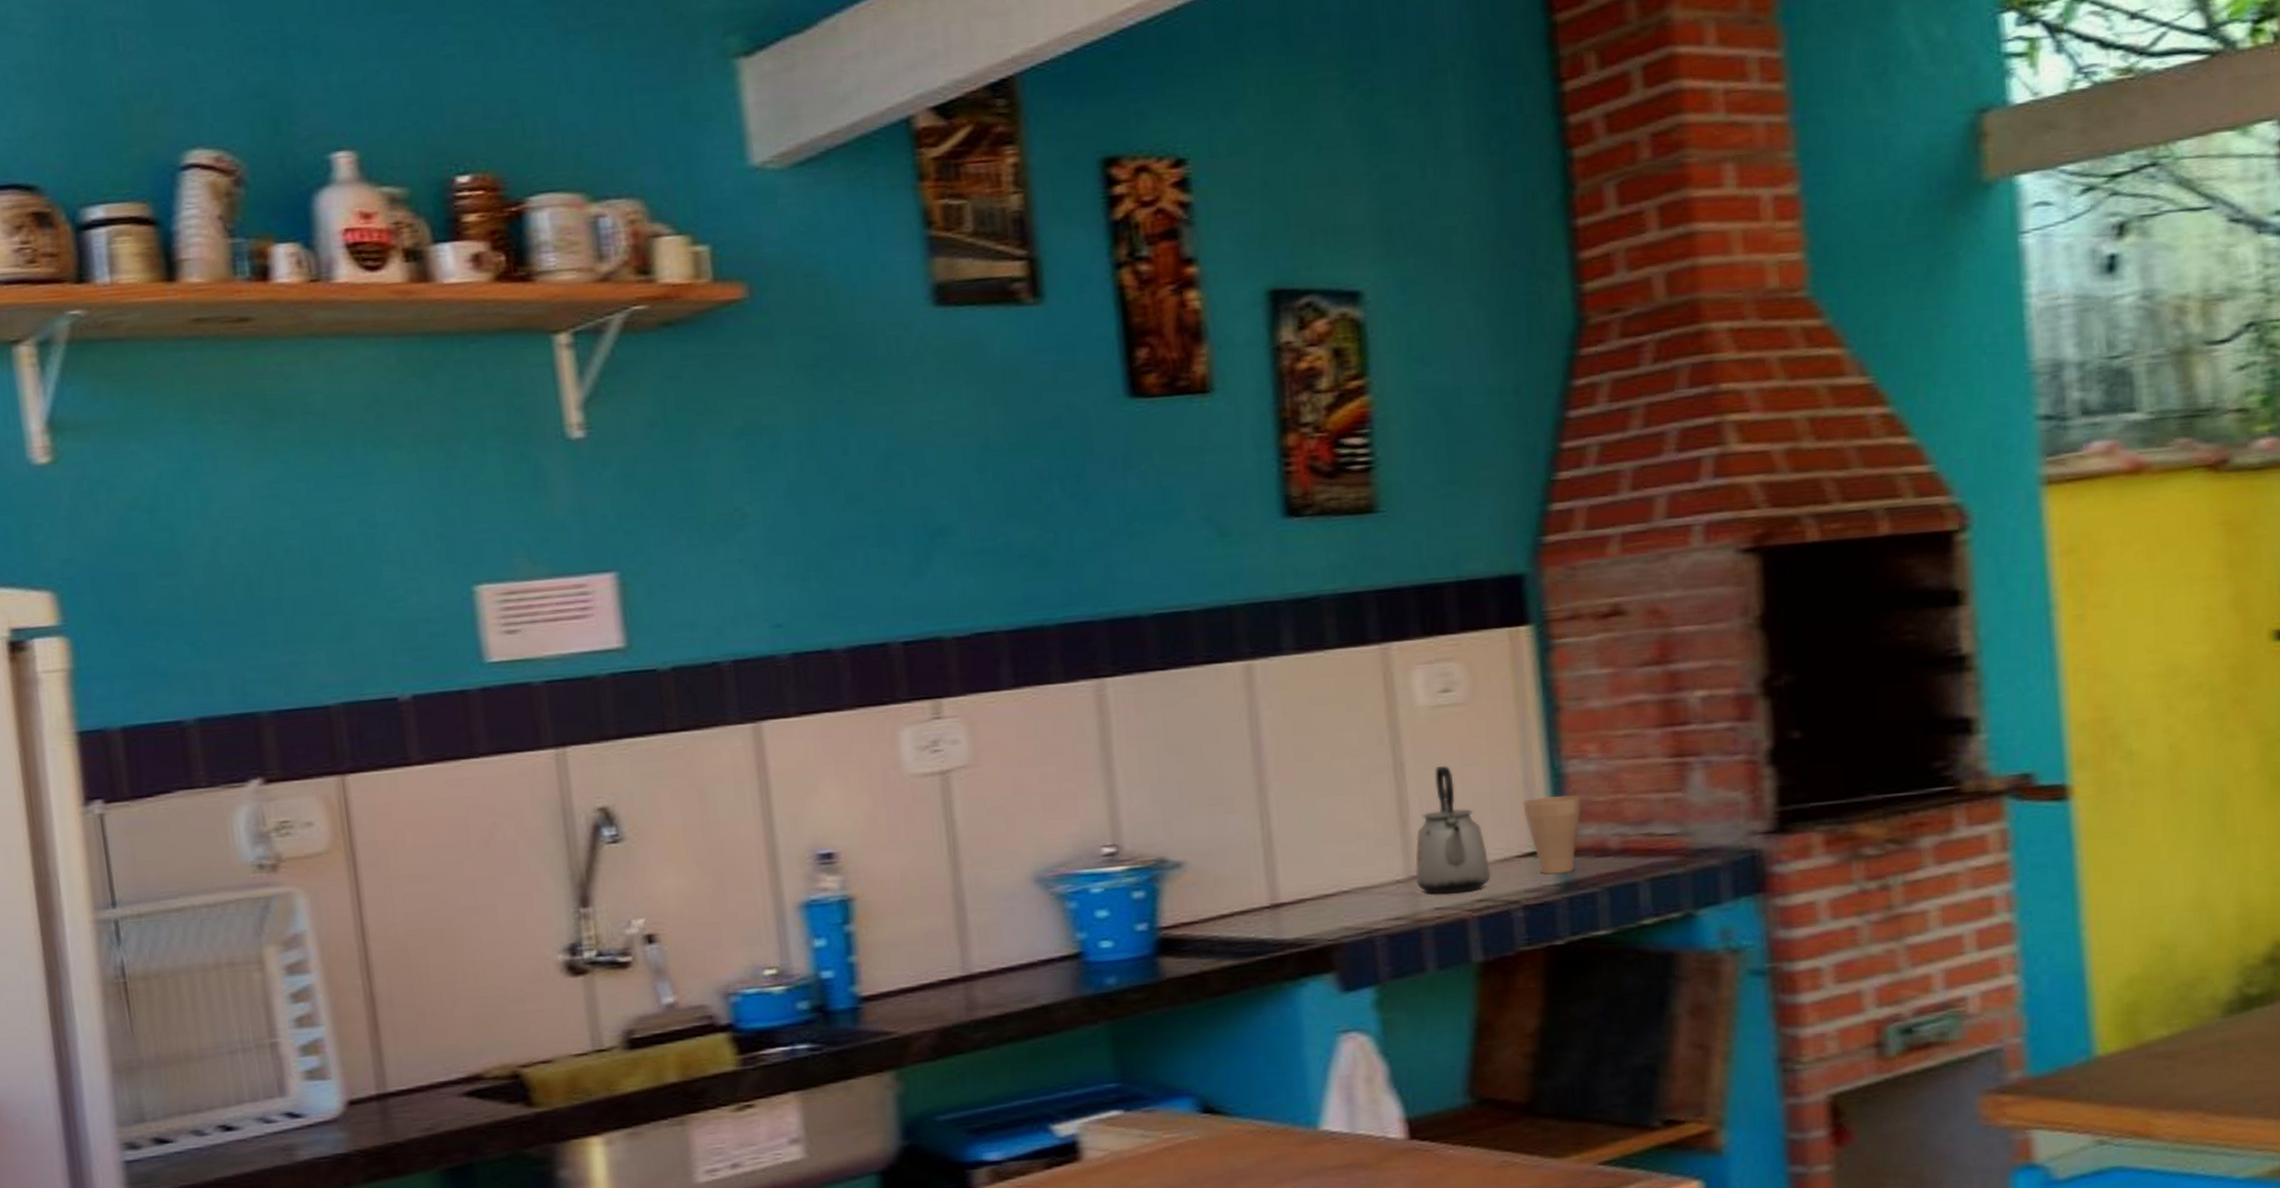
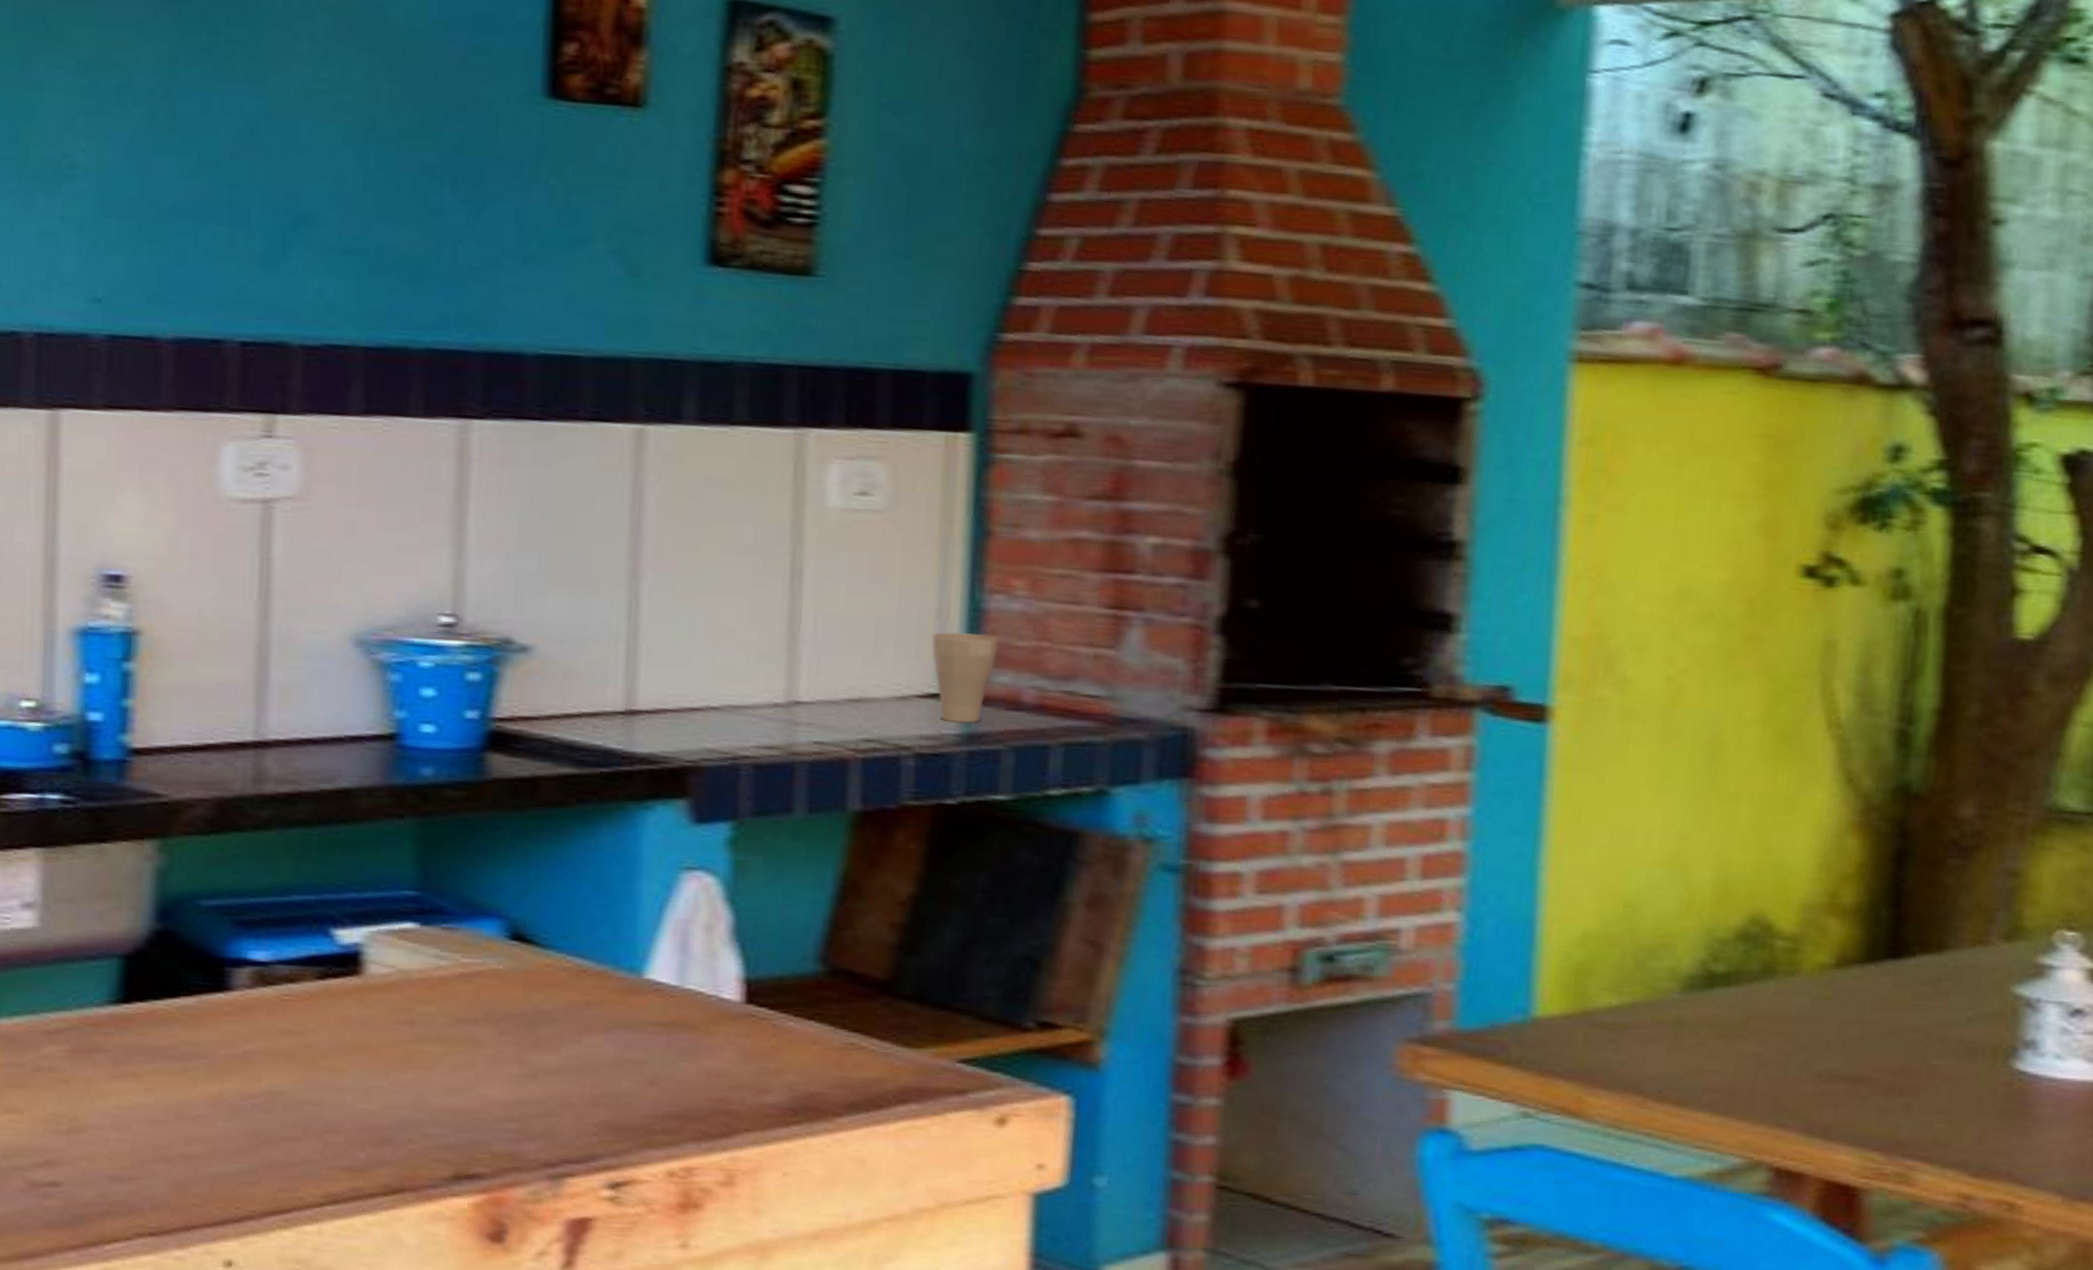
kettle: present [1415,766,1491,895] -> none [796,579,885,729]

